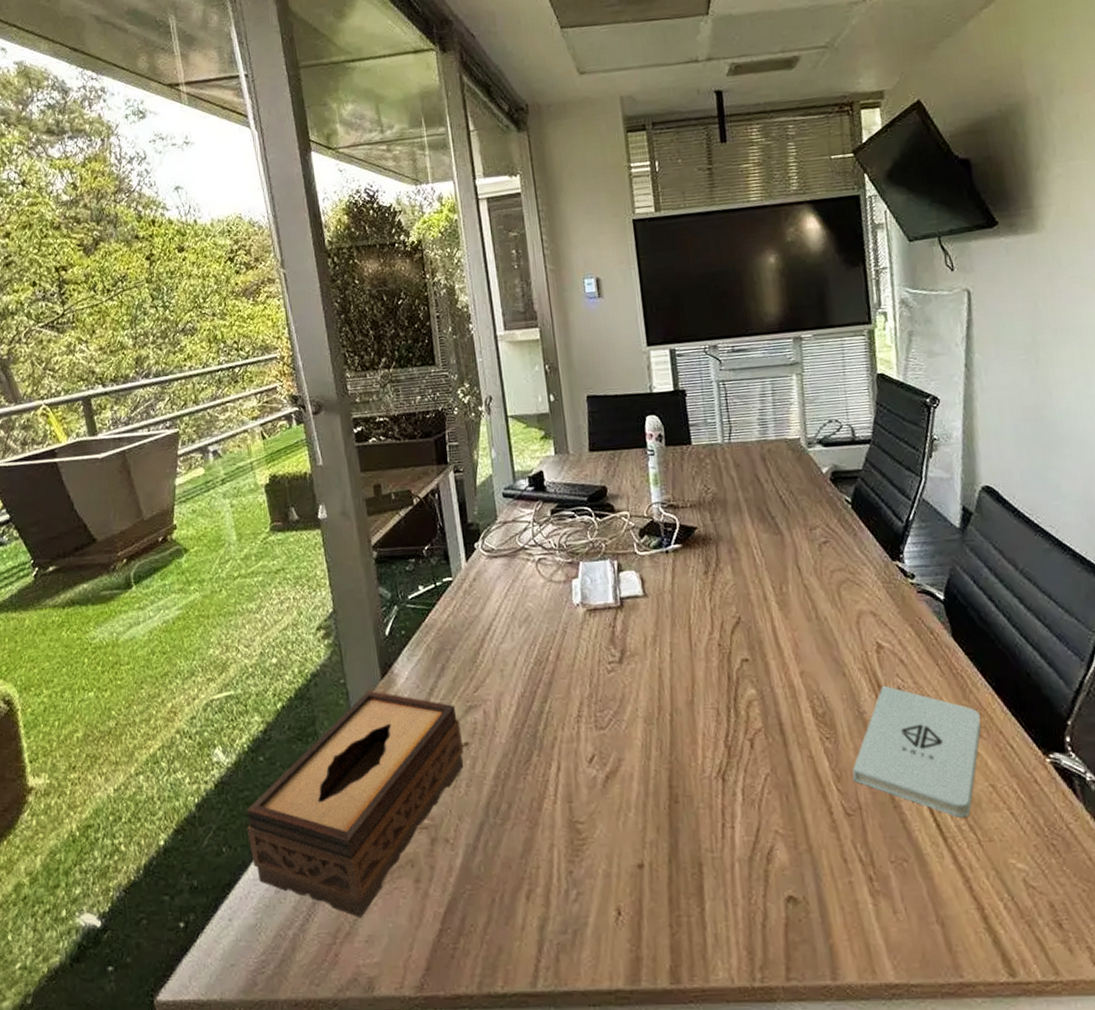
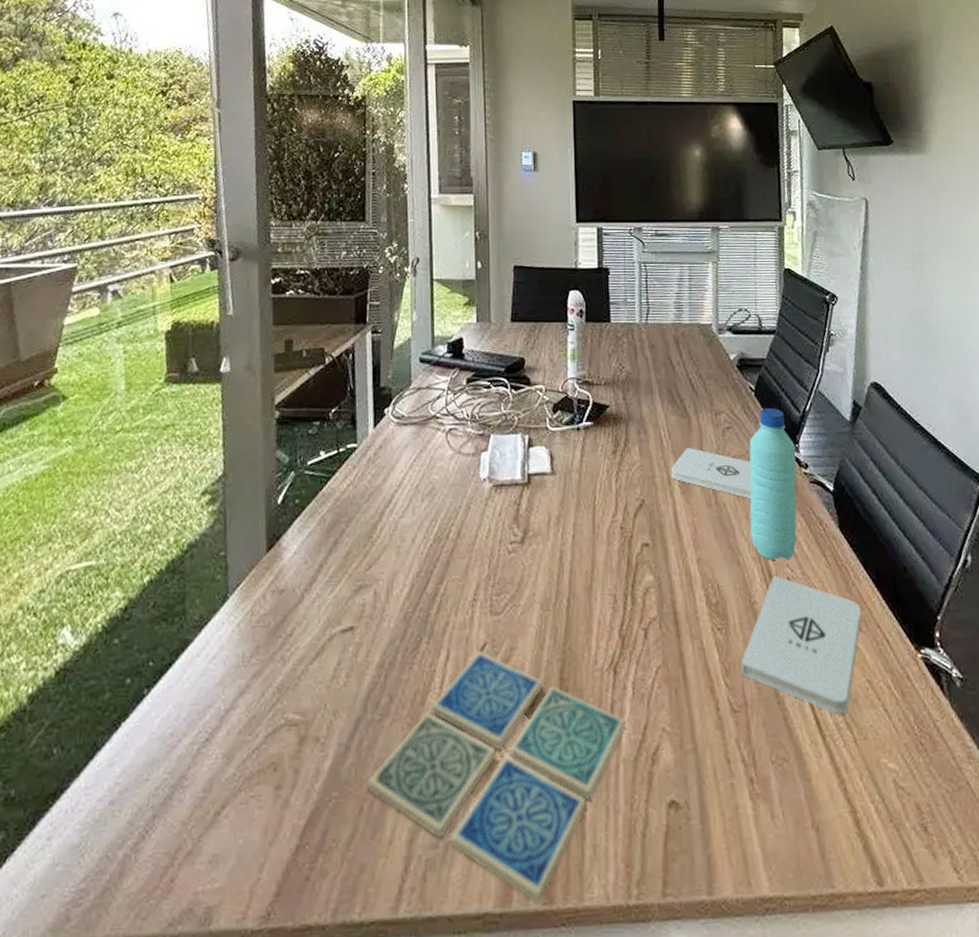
tissue box: present [247,690,464,918] -> none [86,564,348,833]
drink coaster: none [496,762,738,983] -> present [367,650,626,904]
notepad: none [766,563,855,613] -> present [671,447,752,500]
water bottle: none [848,519,906,671] -> present [749,407,797,560]

